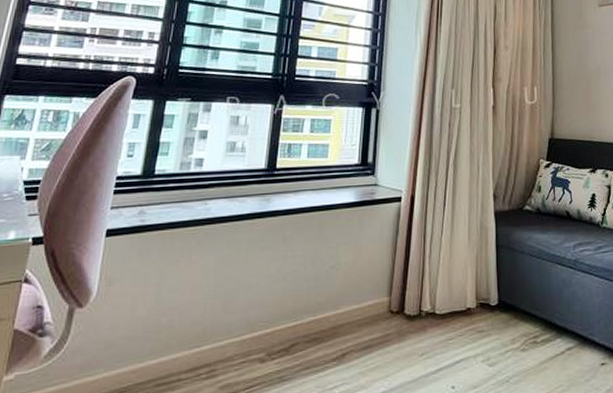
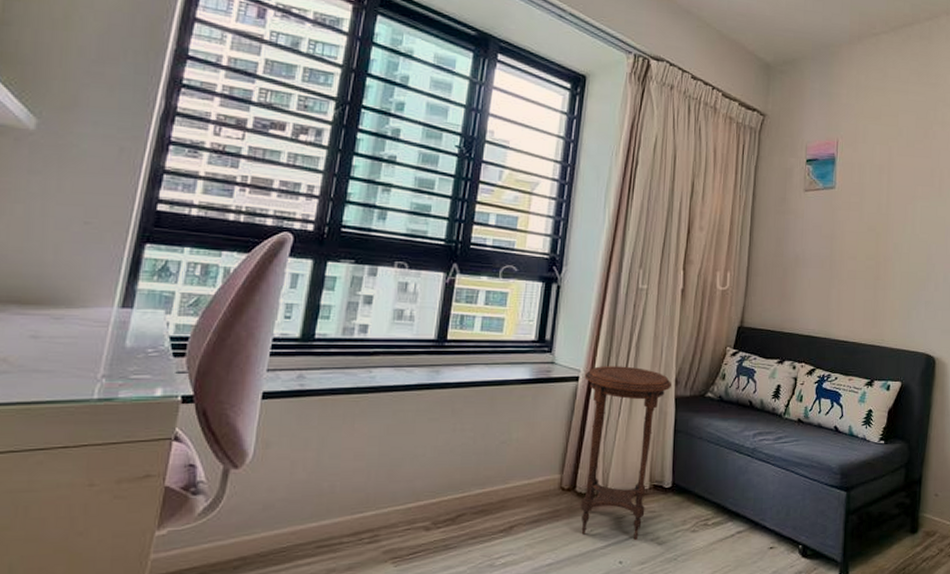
side table: none [406,184,491,362] -> present [581,366,672,540]

